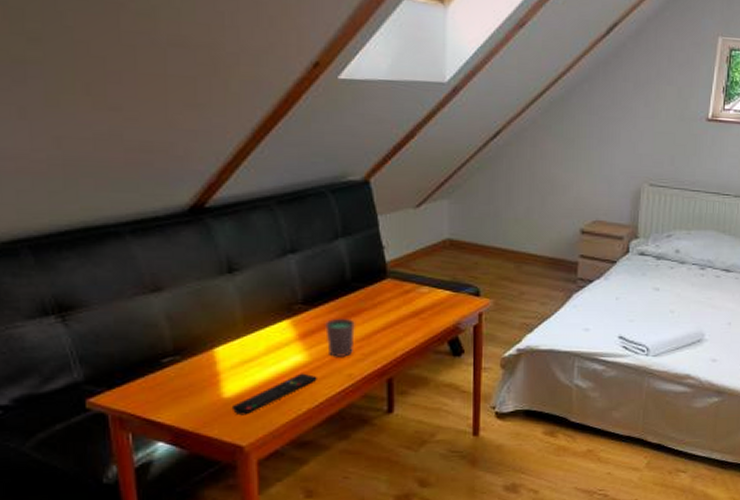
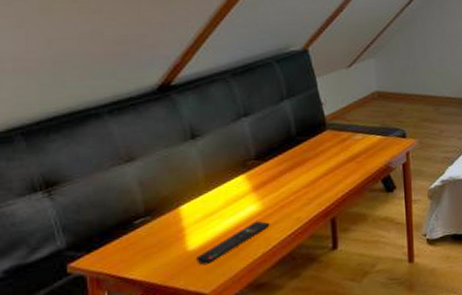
cup: present [325,318,355,359] -> none [275,168,302,205]

